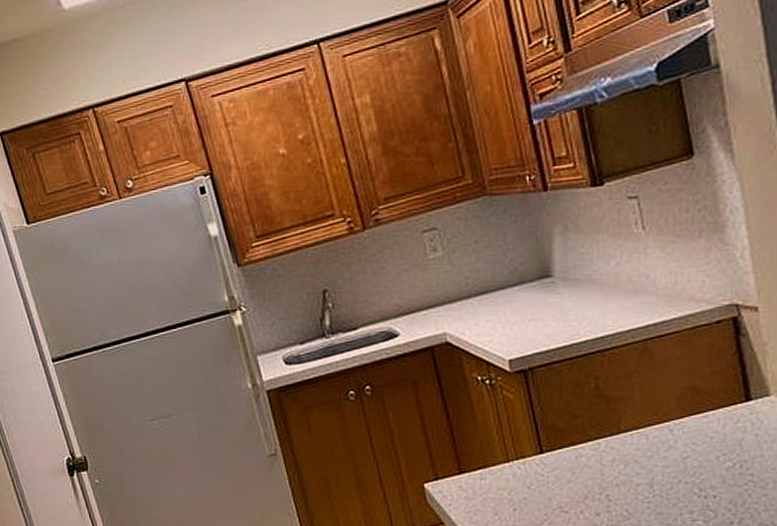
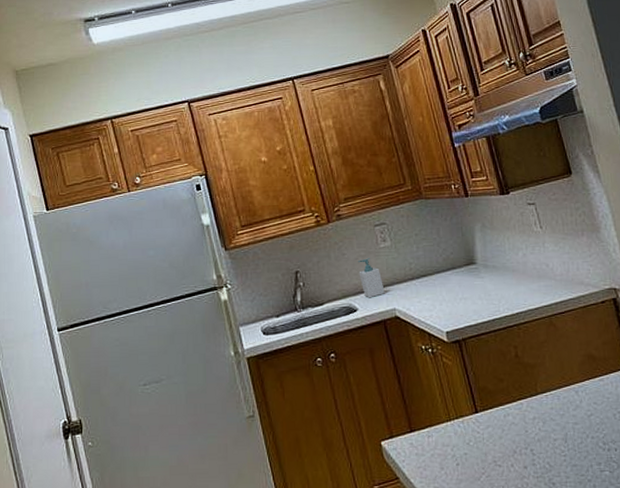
soap bottle: none [401,272,434,321] -> present [358,258,385,298]

